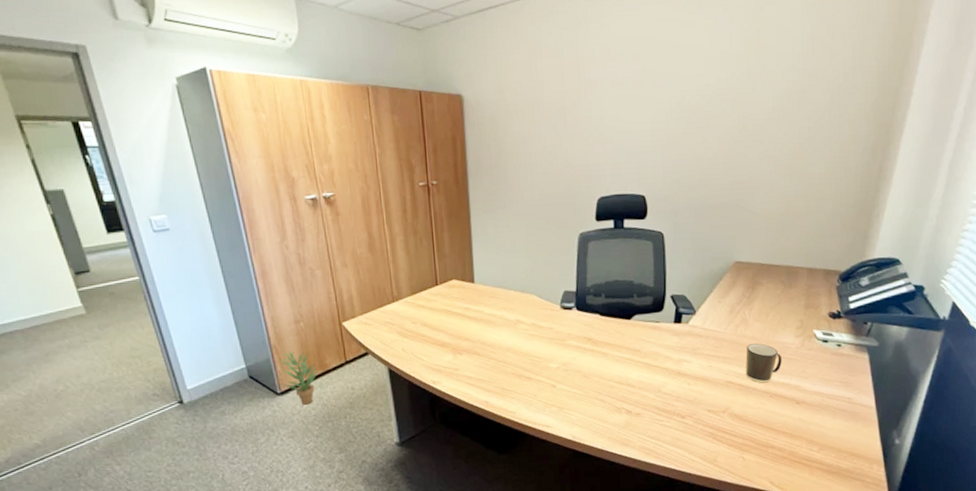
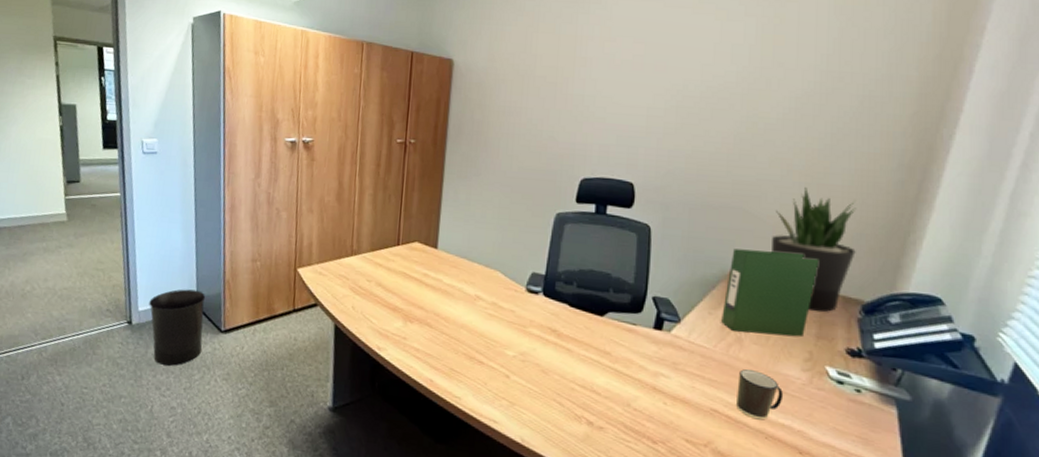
waste bin: none [197,360,262,436] -> present [149,289,206,366]
potted plant: present [279,351,318,405] -> none [229,289,265,348]
binder: none [729,238,805,314] -> present [721,248,819,338]
planter: none [766,178,833,286] -> present [772,186,857,312]

